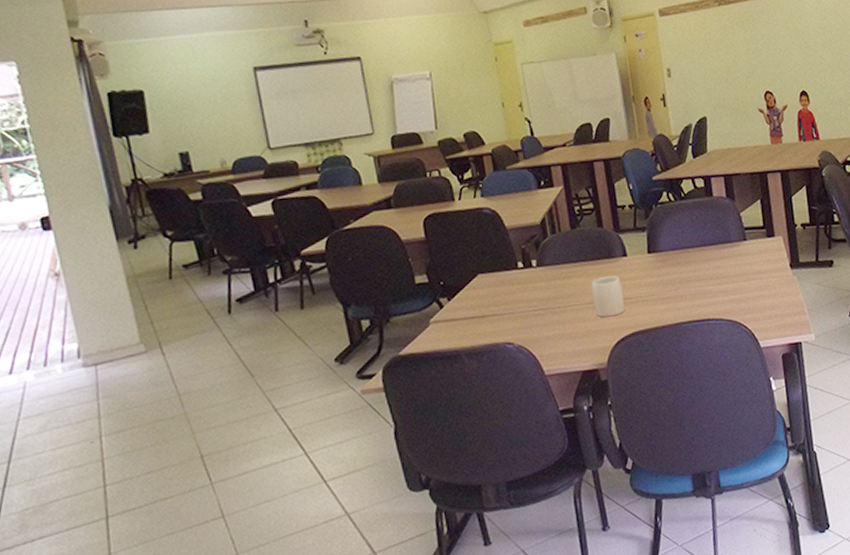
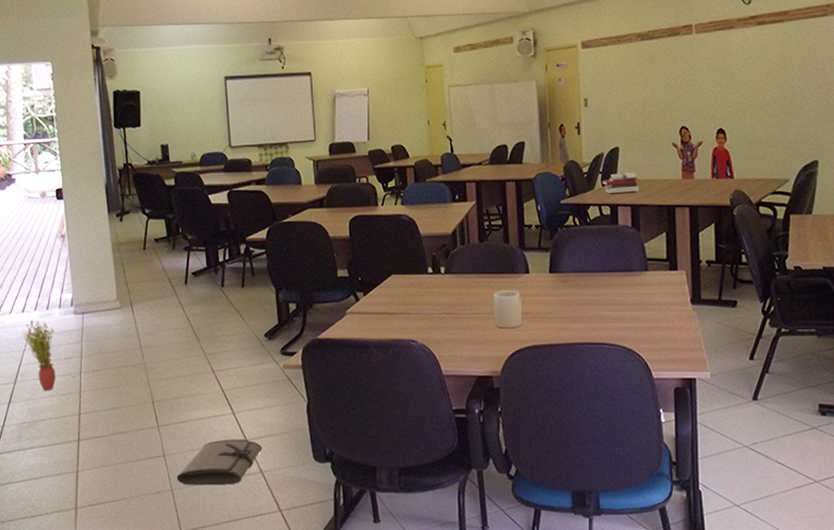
potted plant: none [11,380,67,465] -> present [22,319,56,390]
tool roll: none [241,480,346,546] -> present [176,439,263,485]
books: none [693,142,731,166] -> present [603,173,640,194]

